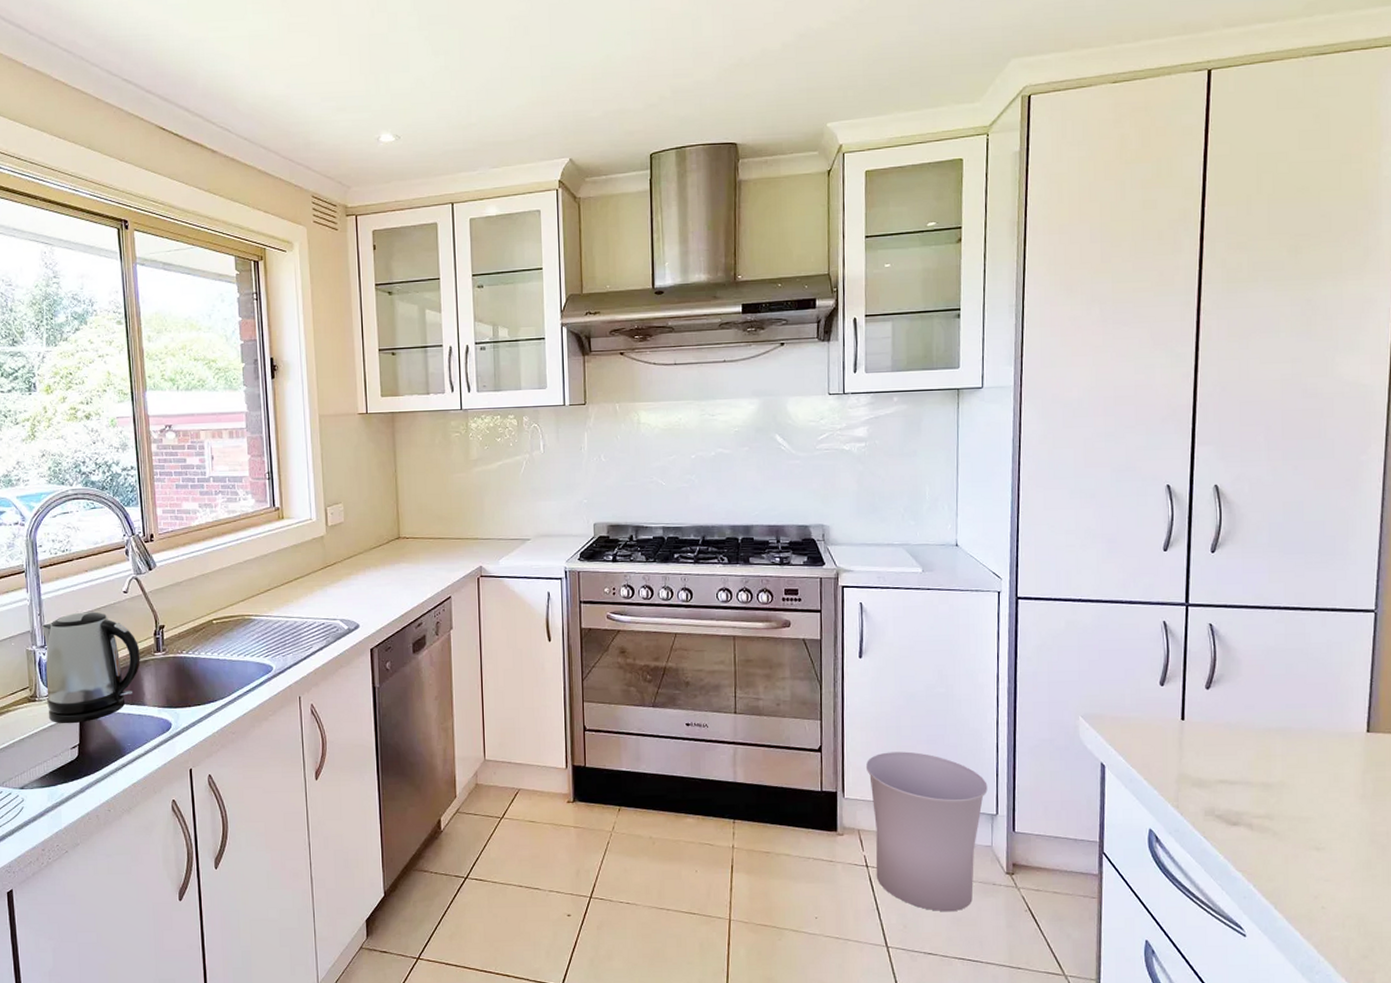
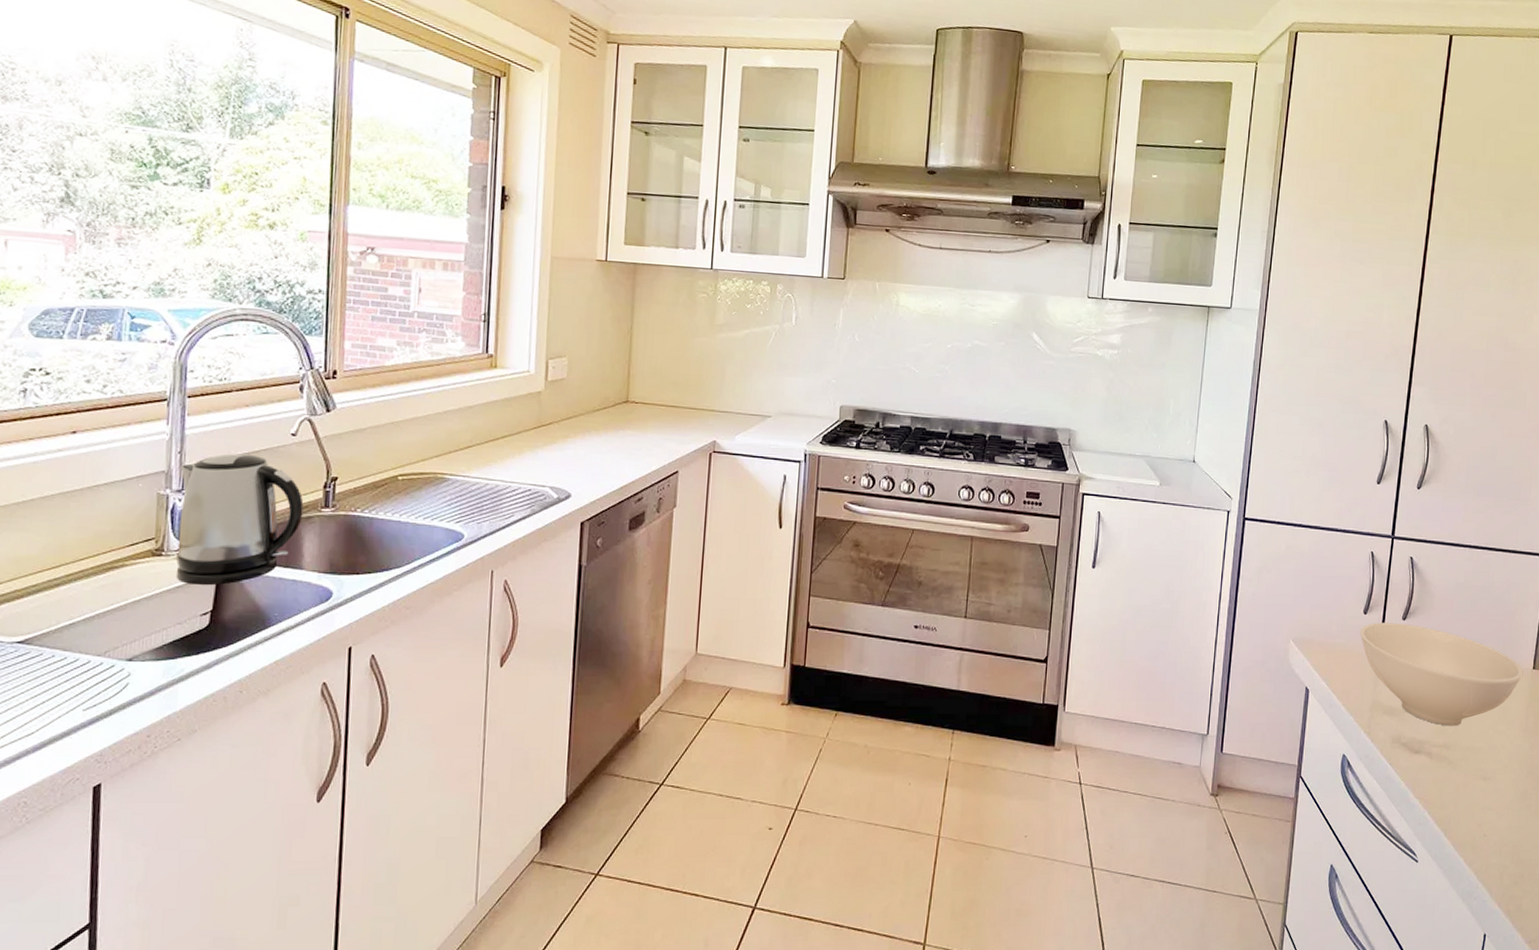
waste bin: present [866,751,988,912] -> none [1088,666,1202,833]
bowl: none [1157,692,1355,796] -> present [1360,622,1523,726]

